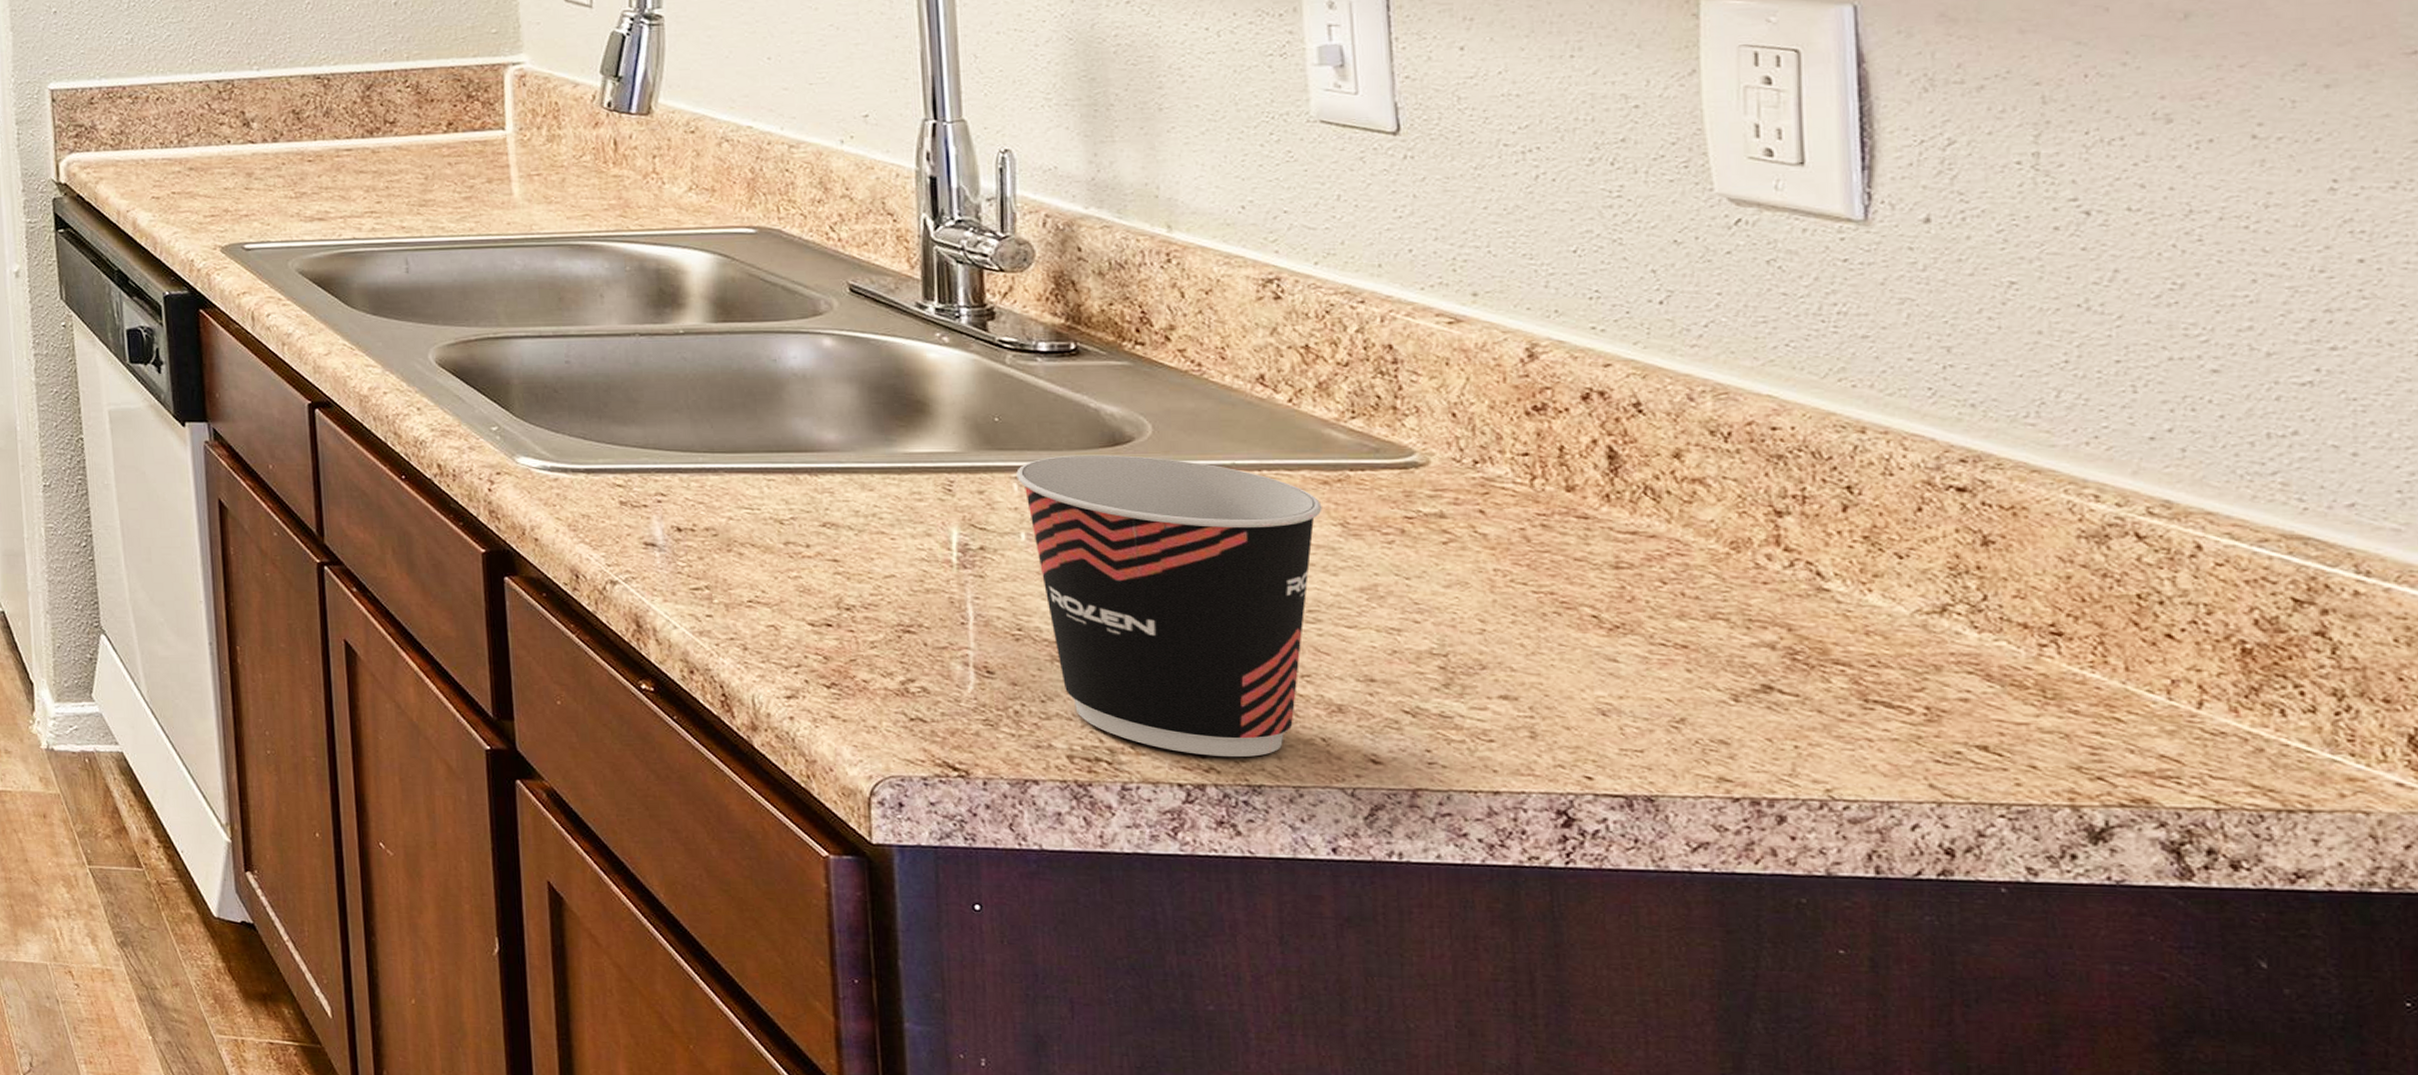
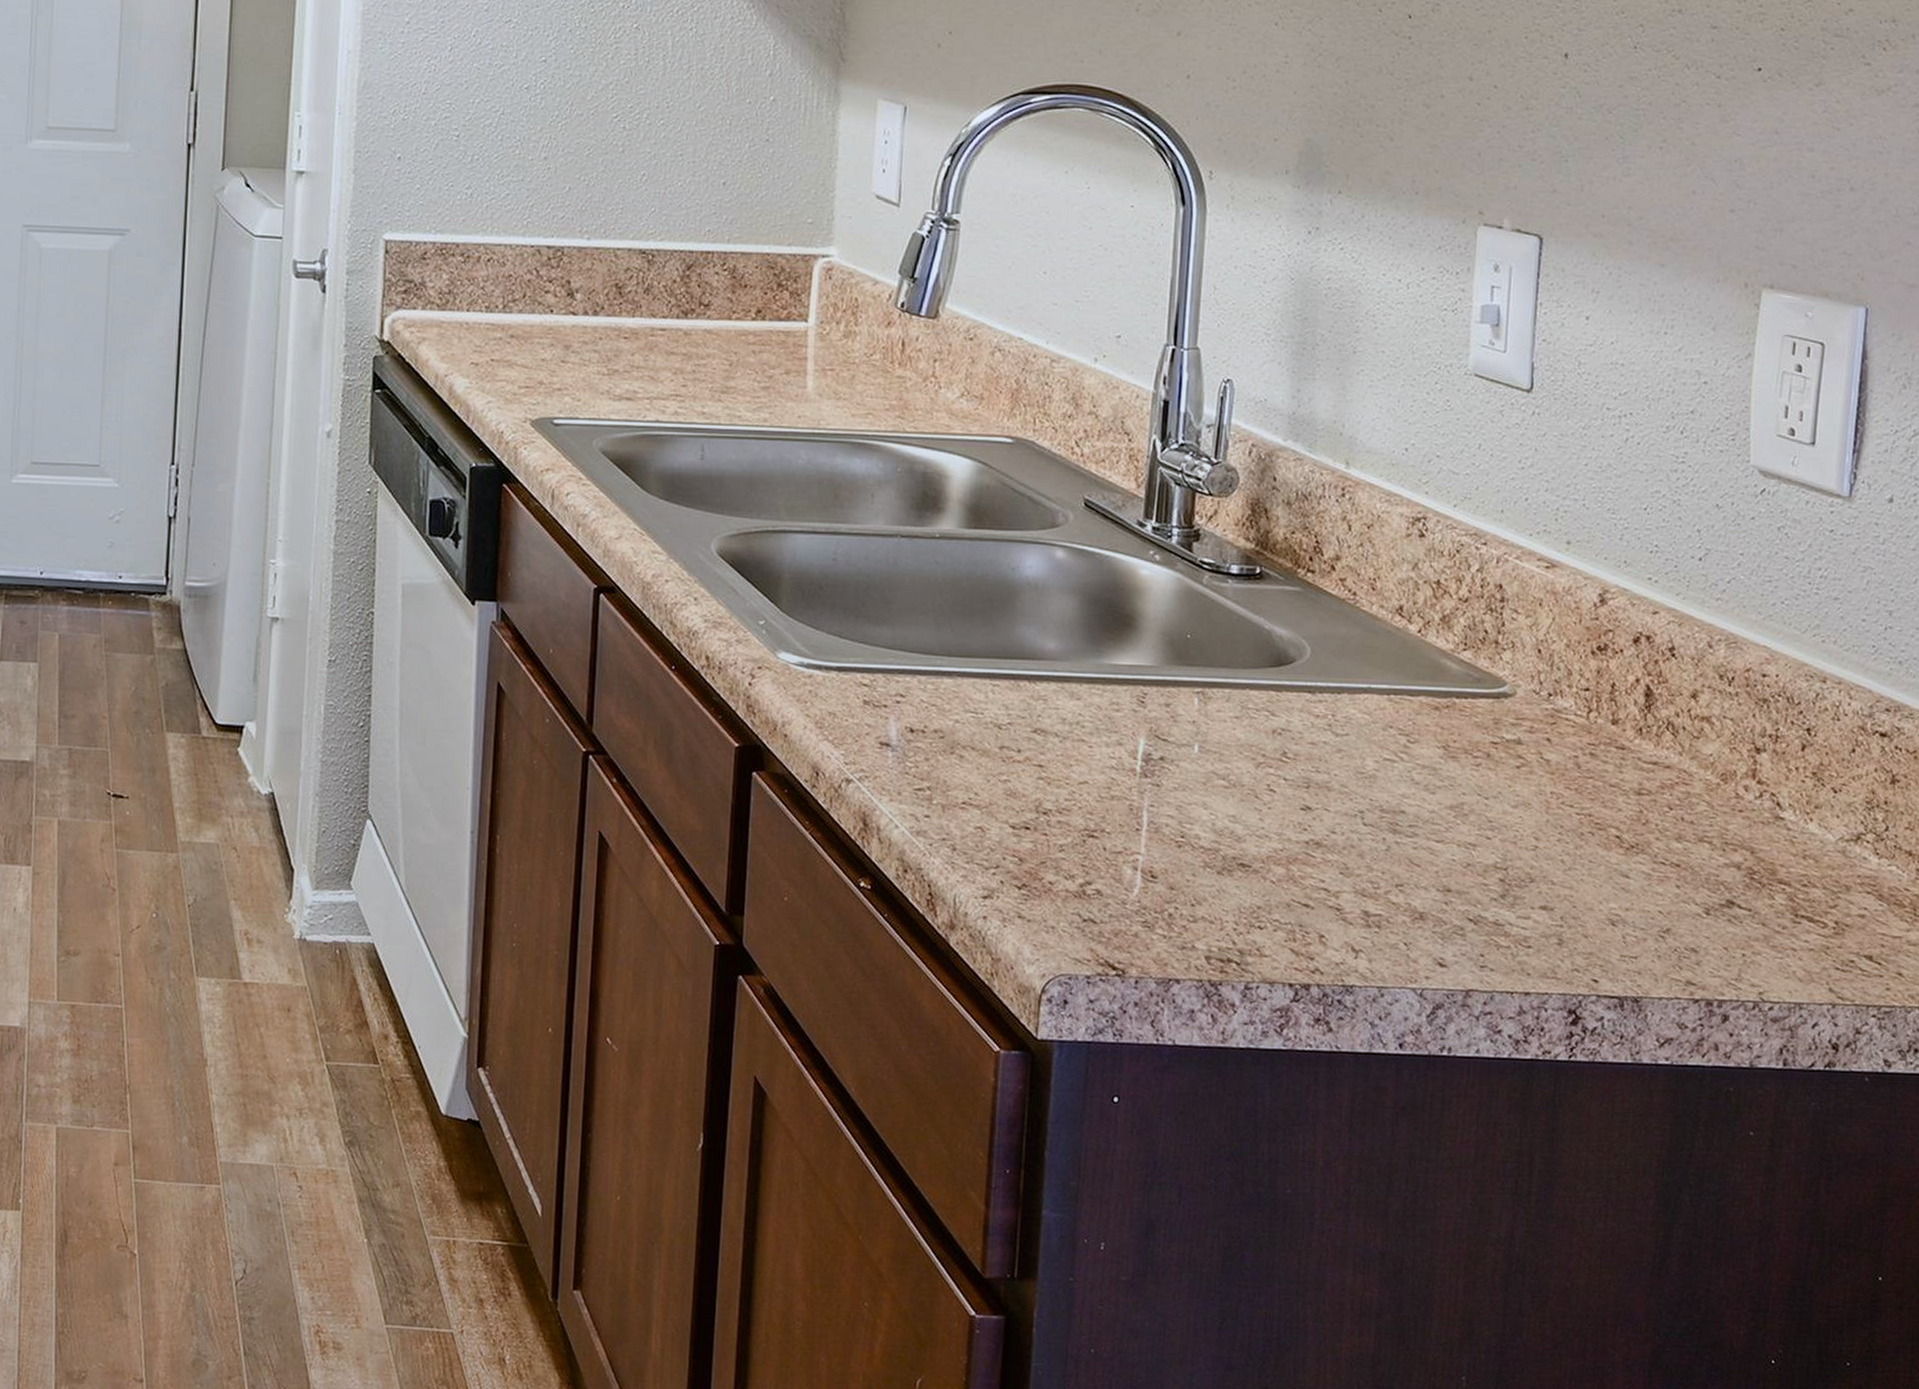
cup: present [1016,454,1322,757] -> none [1198,673,1432,959]

